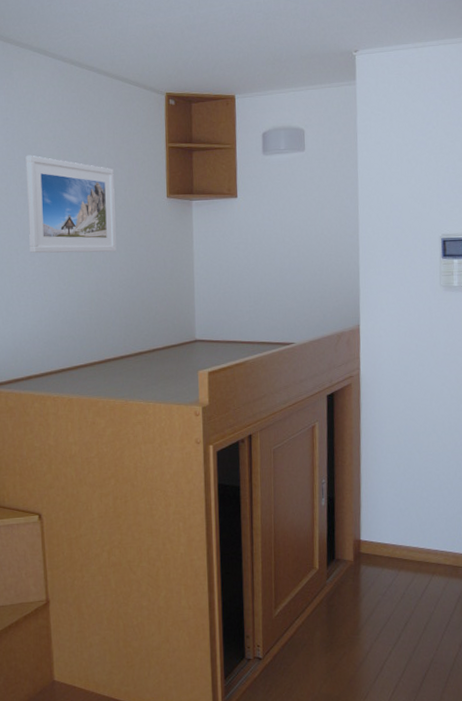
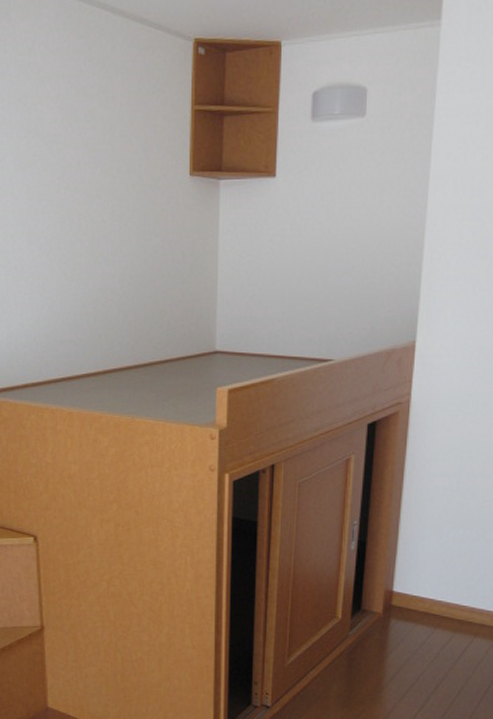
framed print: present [25,155,117,253] -> none [24,119,127,242]

